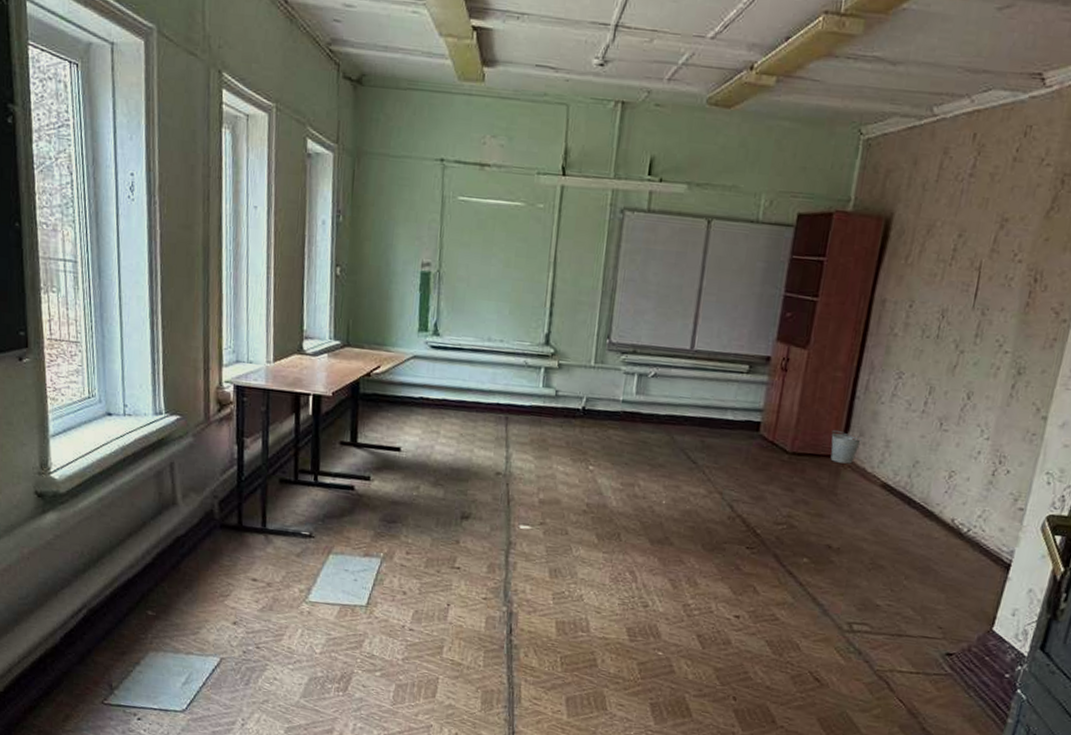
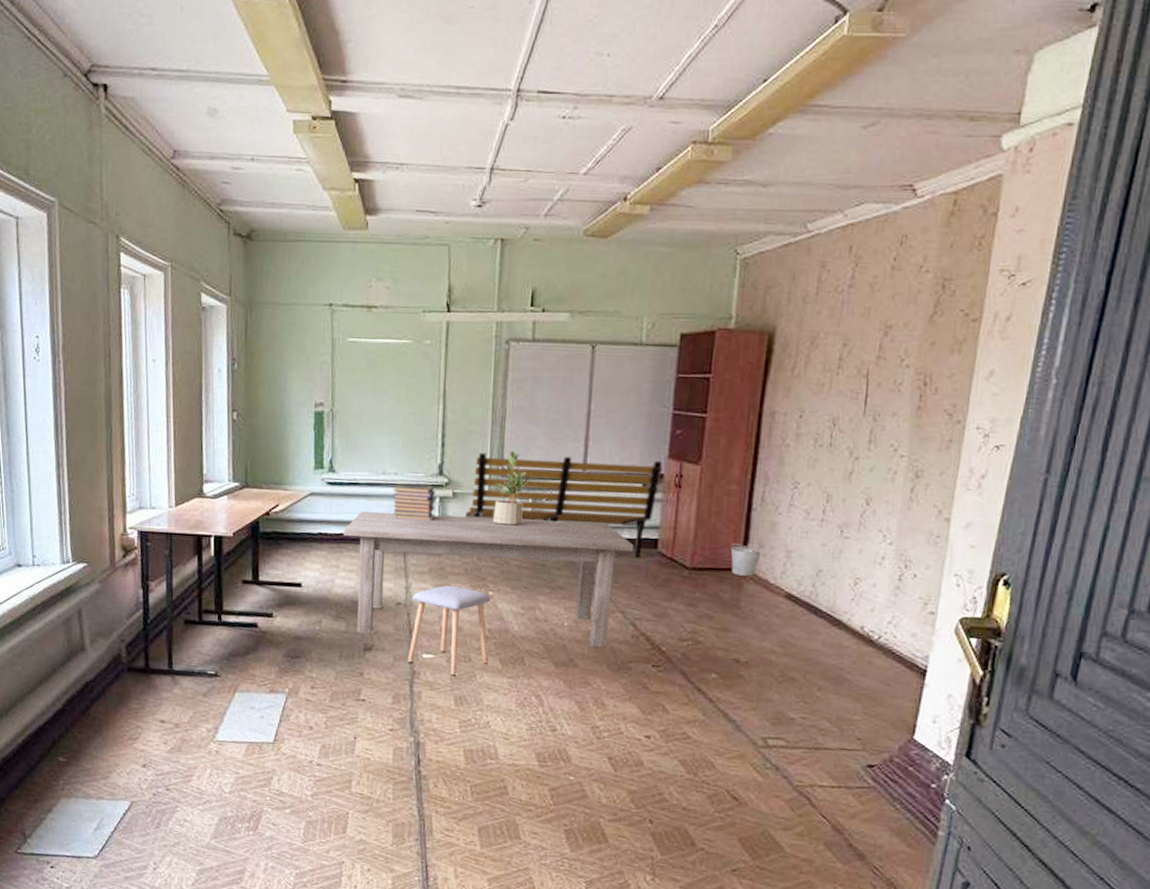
dining table: none [445,377,737,527] -> present [344,510,634,647]
book stack: none [497,351,541,392] -> present [393,484,436,522]
stool: none [504,457,591,549] -> present [407,585,490,676]
bench: none [569,324,771,441] -> present [464,452,663,559]
potted plant: none [597,324,635,401] -> present [493,451,528,526]

